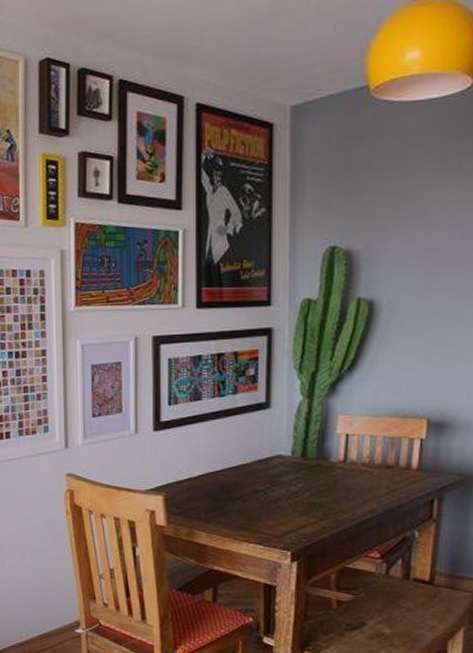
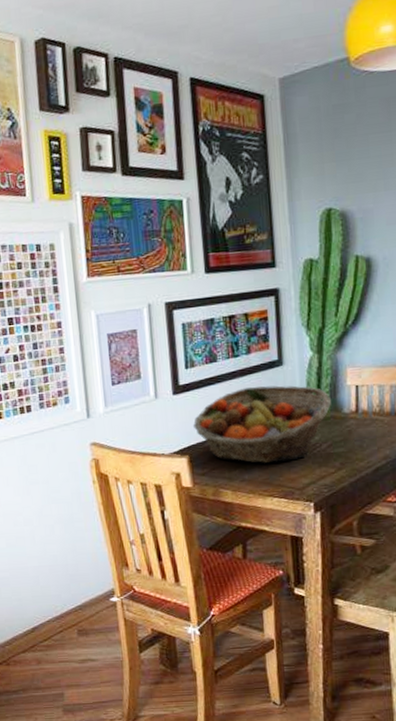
fruit basket: none [171,428,318,508] -> present [192,385,331,463]

